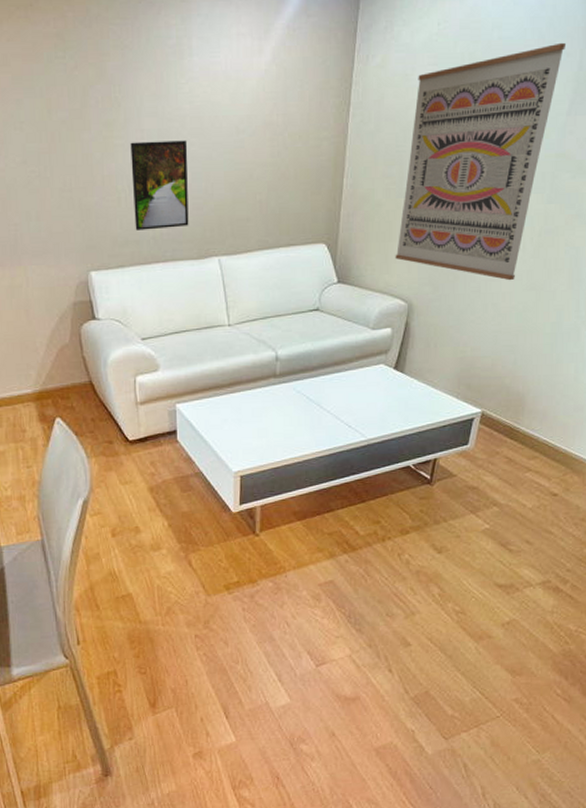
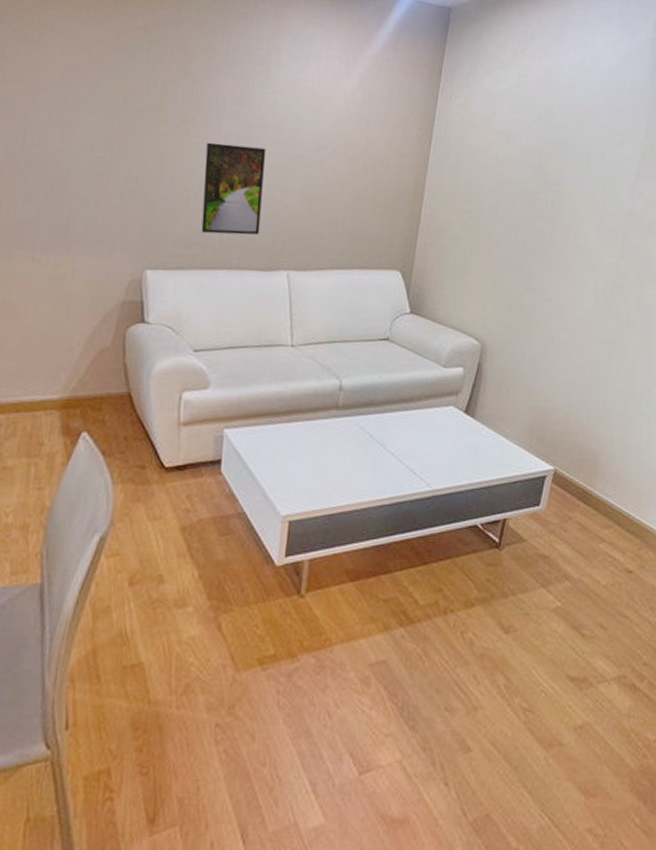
wall art: present [395,42,567,281] -> none [470,110,634,332]

